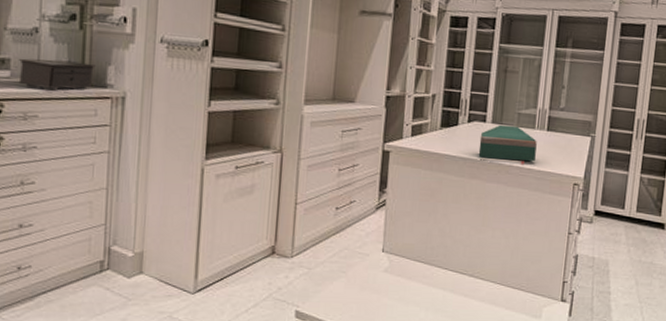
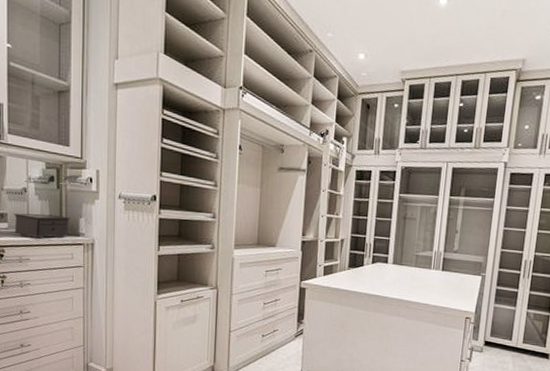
wooden box: present [478,124,537,165] -> none [381,265,433,301]

